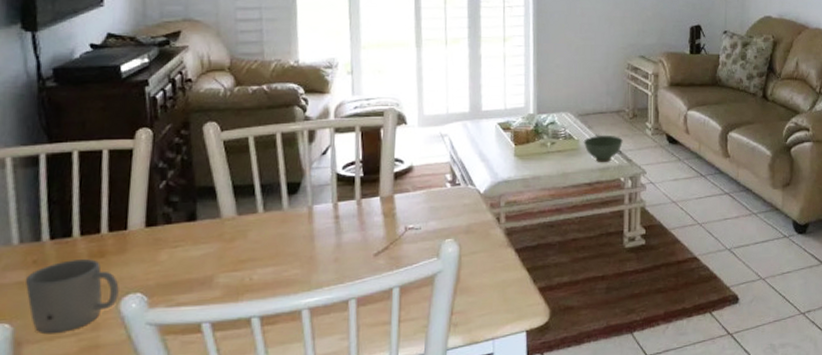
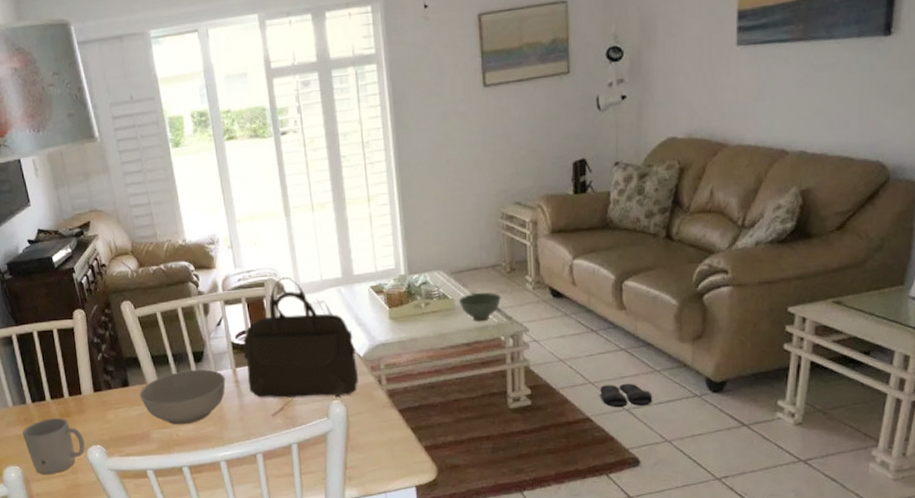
bowl: none [208,203,324,267] -> present [139,369,226,425]
handbag: none [349,108,477,236] -> present [243,277,358,398]
slippers: none [705,224,750,247] -> present [599,383,652,407]

